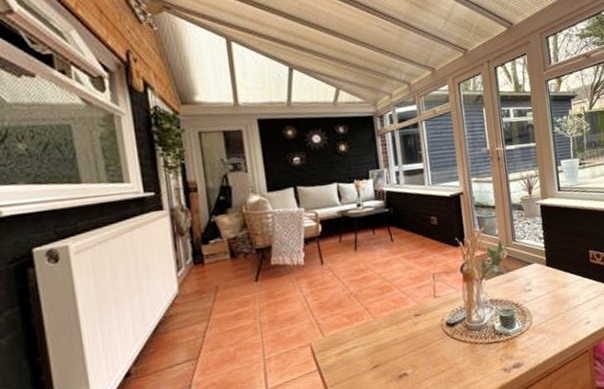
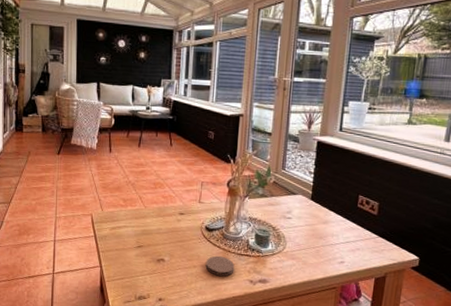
coaster: none [453,350,486,375] -> present [205,255,235,277]

